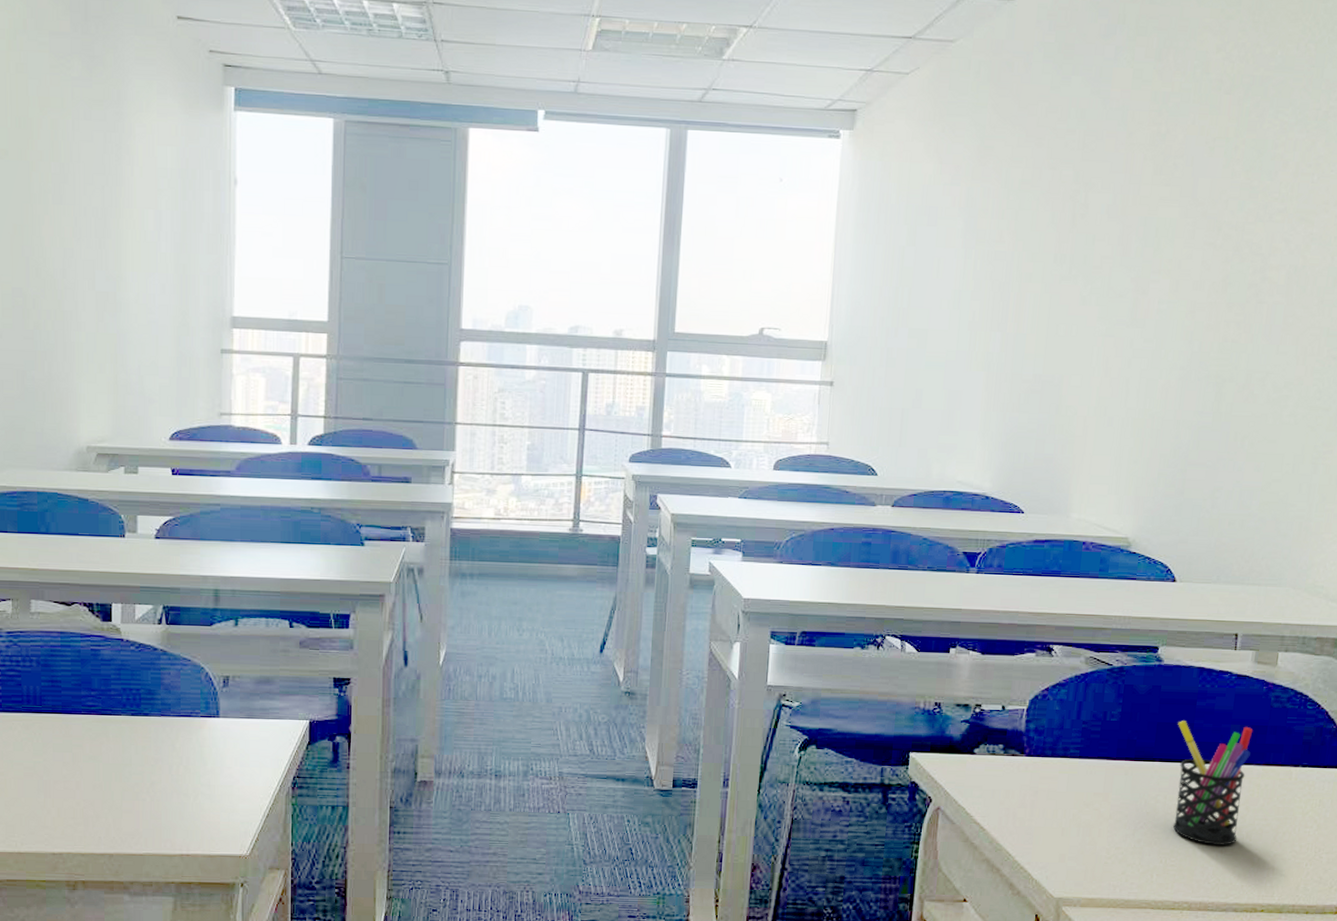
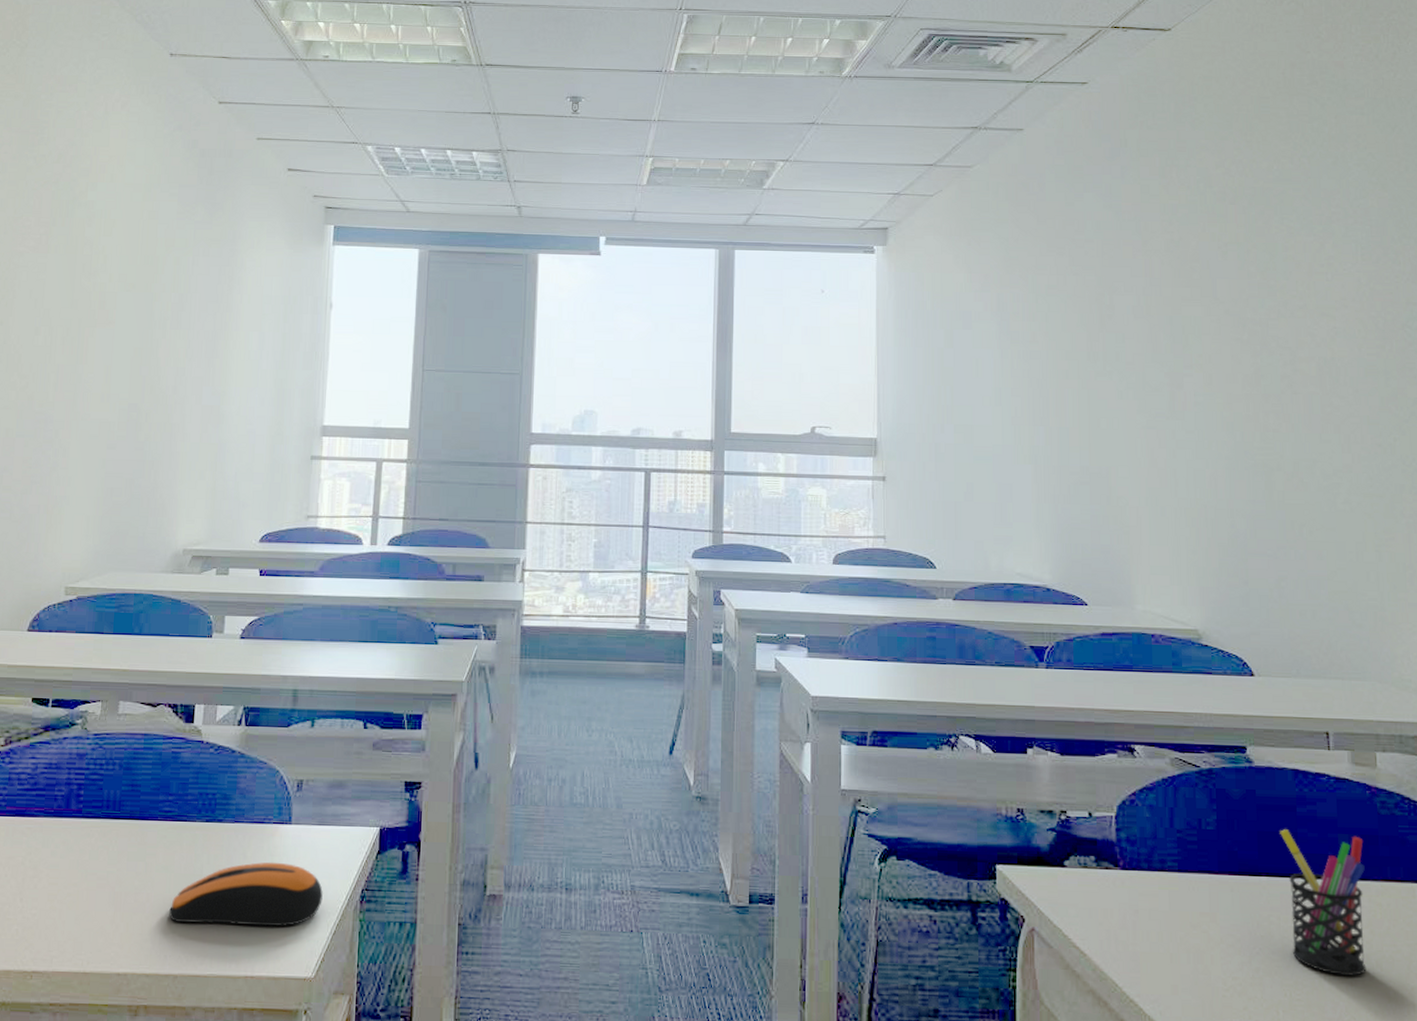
computer mouse: none [99,752,254,811] -> present [168,862,323,927]

